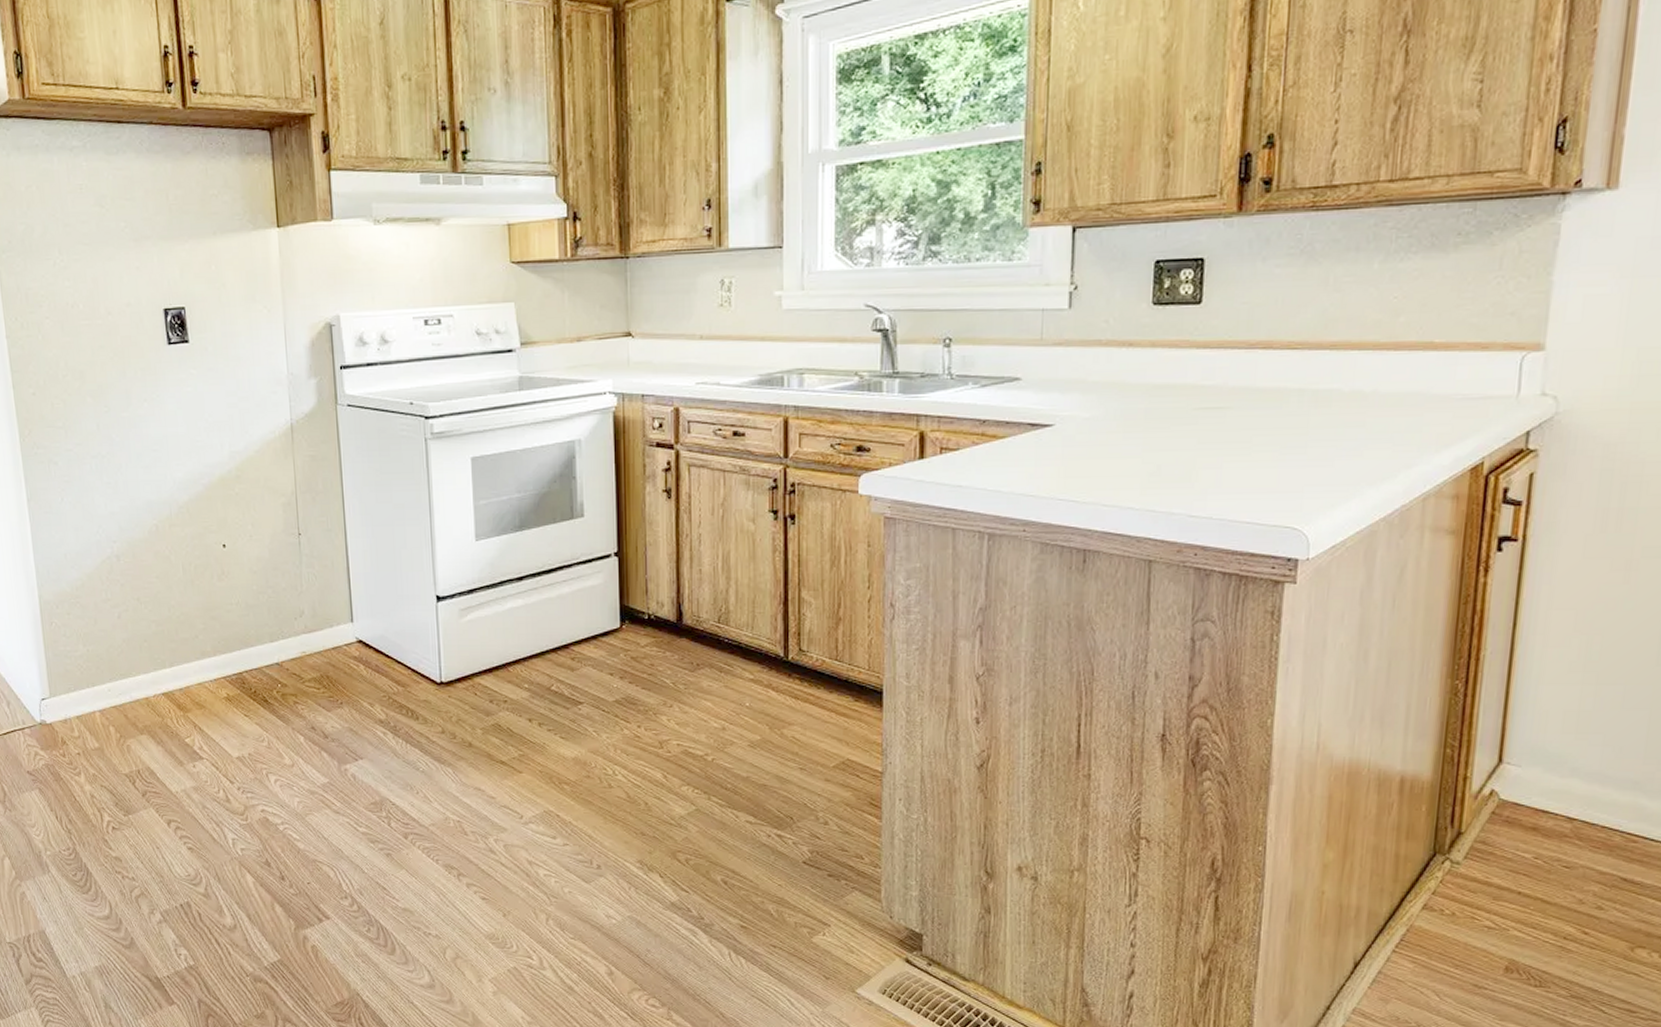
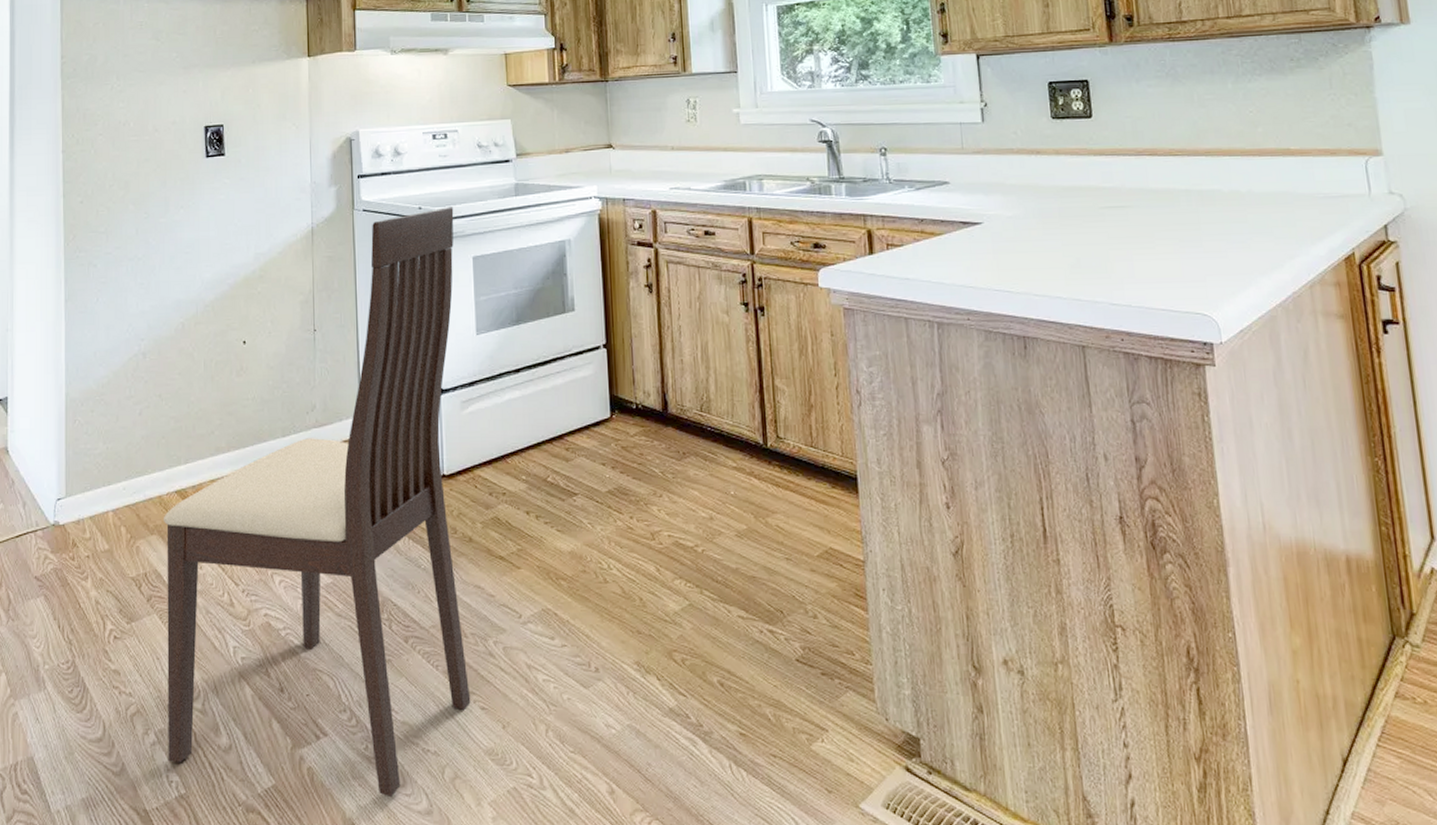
chair: none [152,402,471,973] -> present [164,207,471,798]

